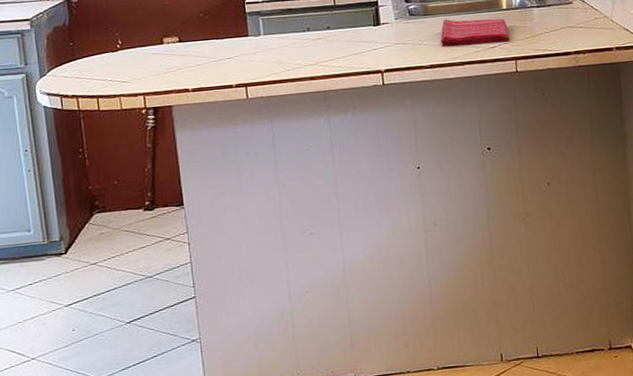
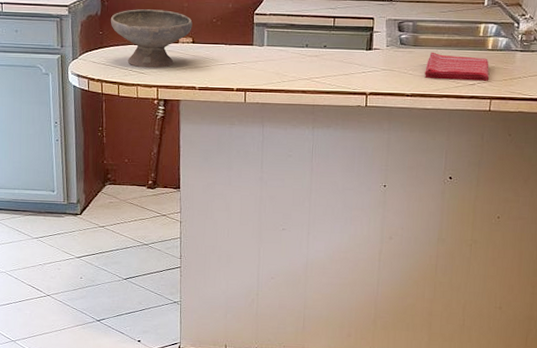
bowl: none [81,11,177,76] -> present [110,9,193,68]

